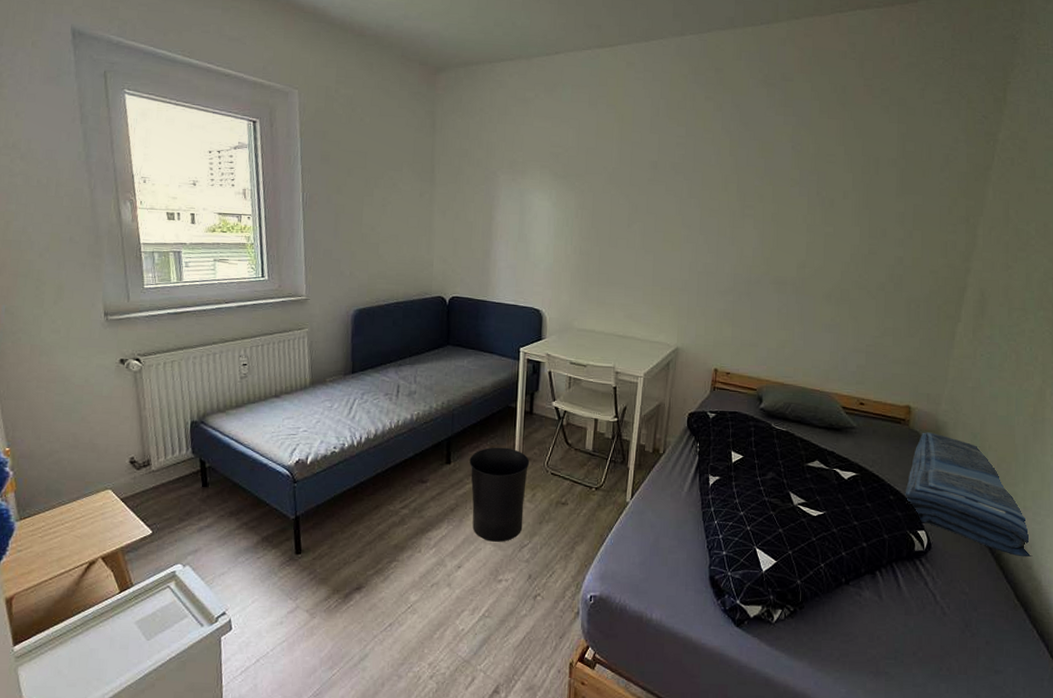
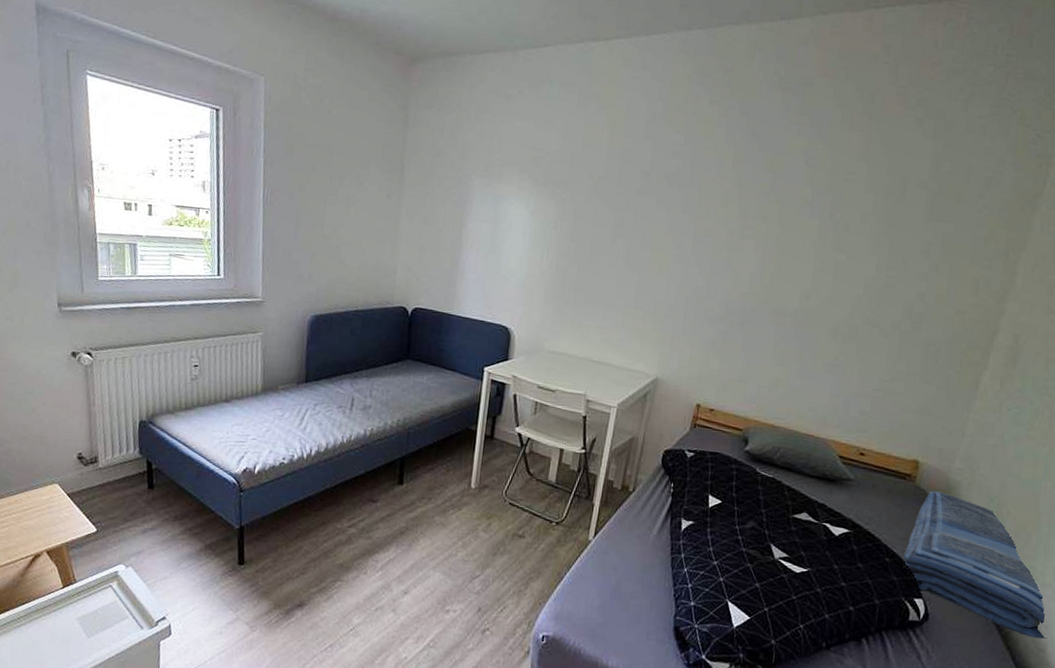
waste bin: present [469,447,530,542] -> none [422,470,487,571]

